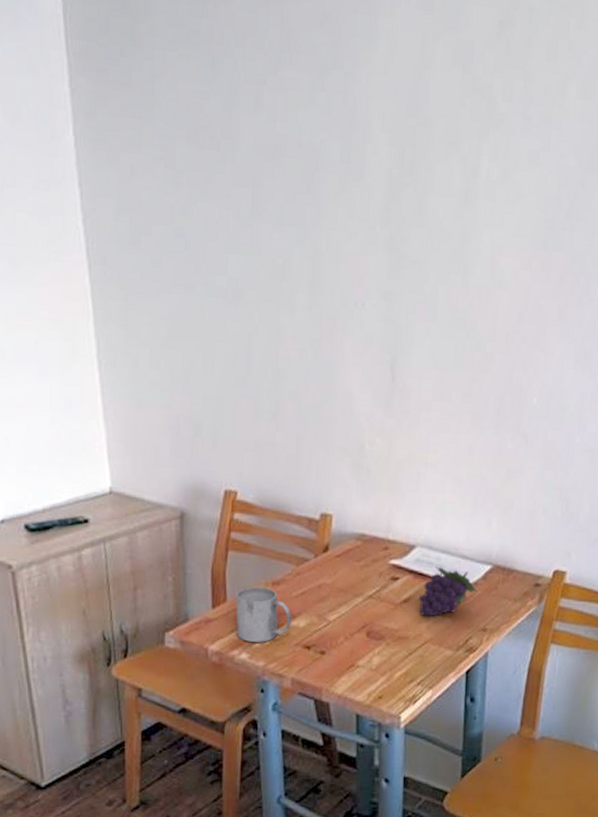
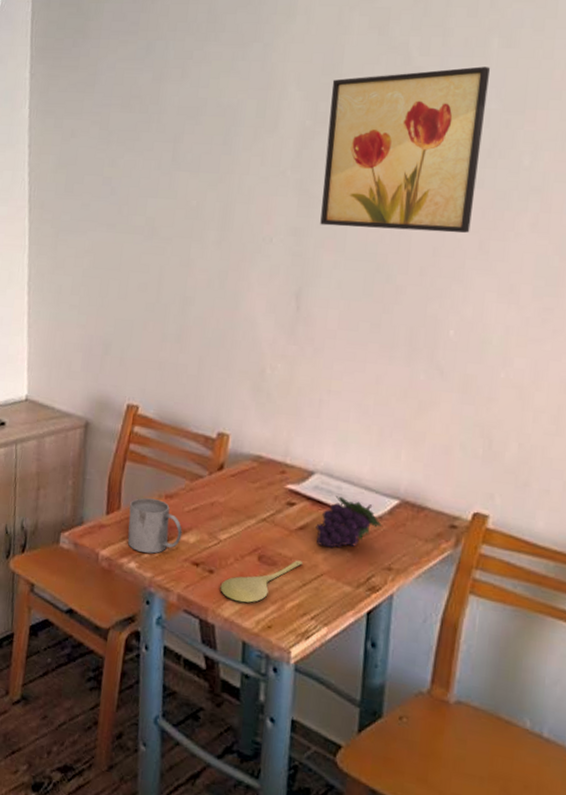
spoon: none [332,631,408,678] -> present [220,560,302,603]
wall art: none [411,118,569,299] -> present [320,66,491,233]

